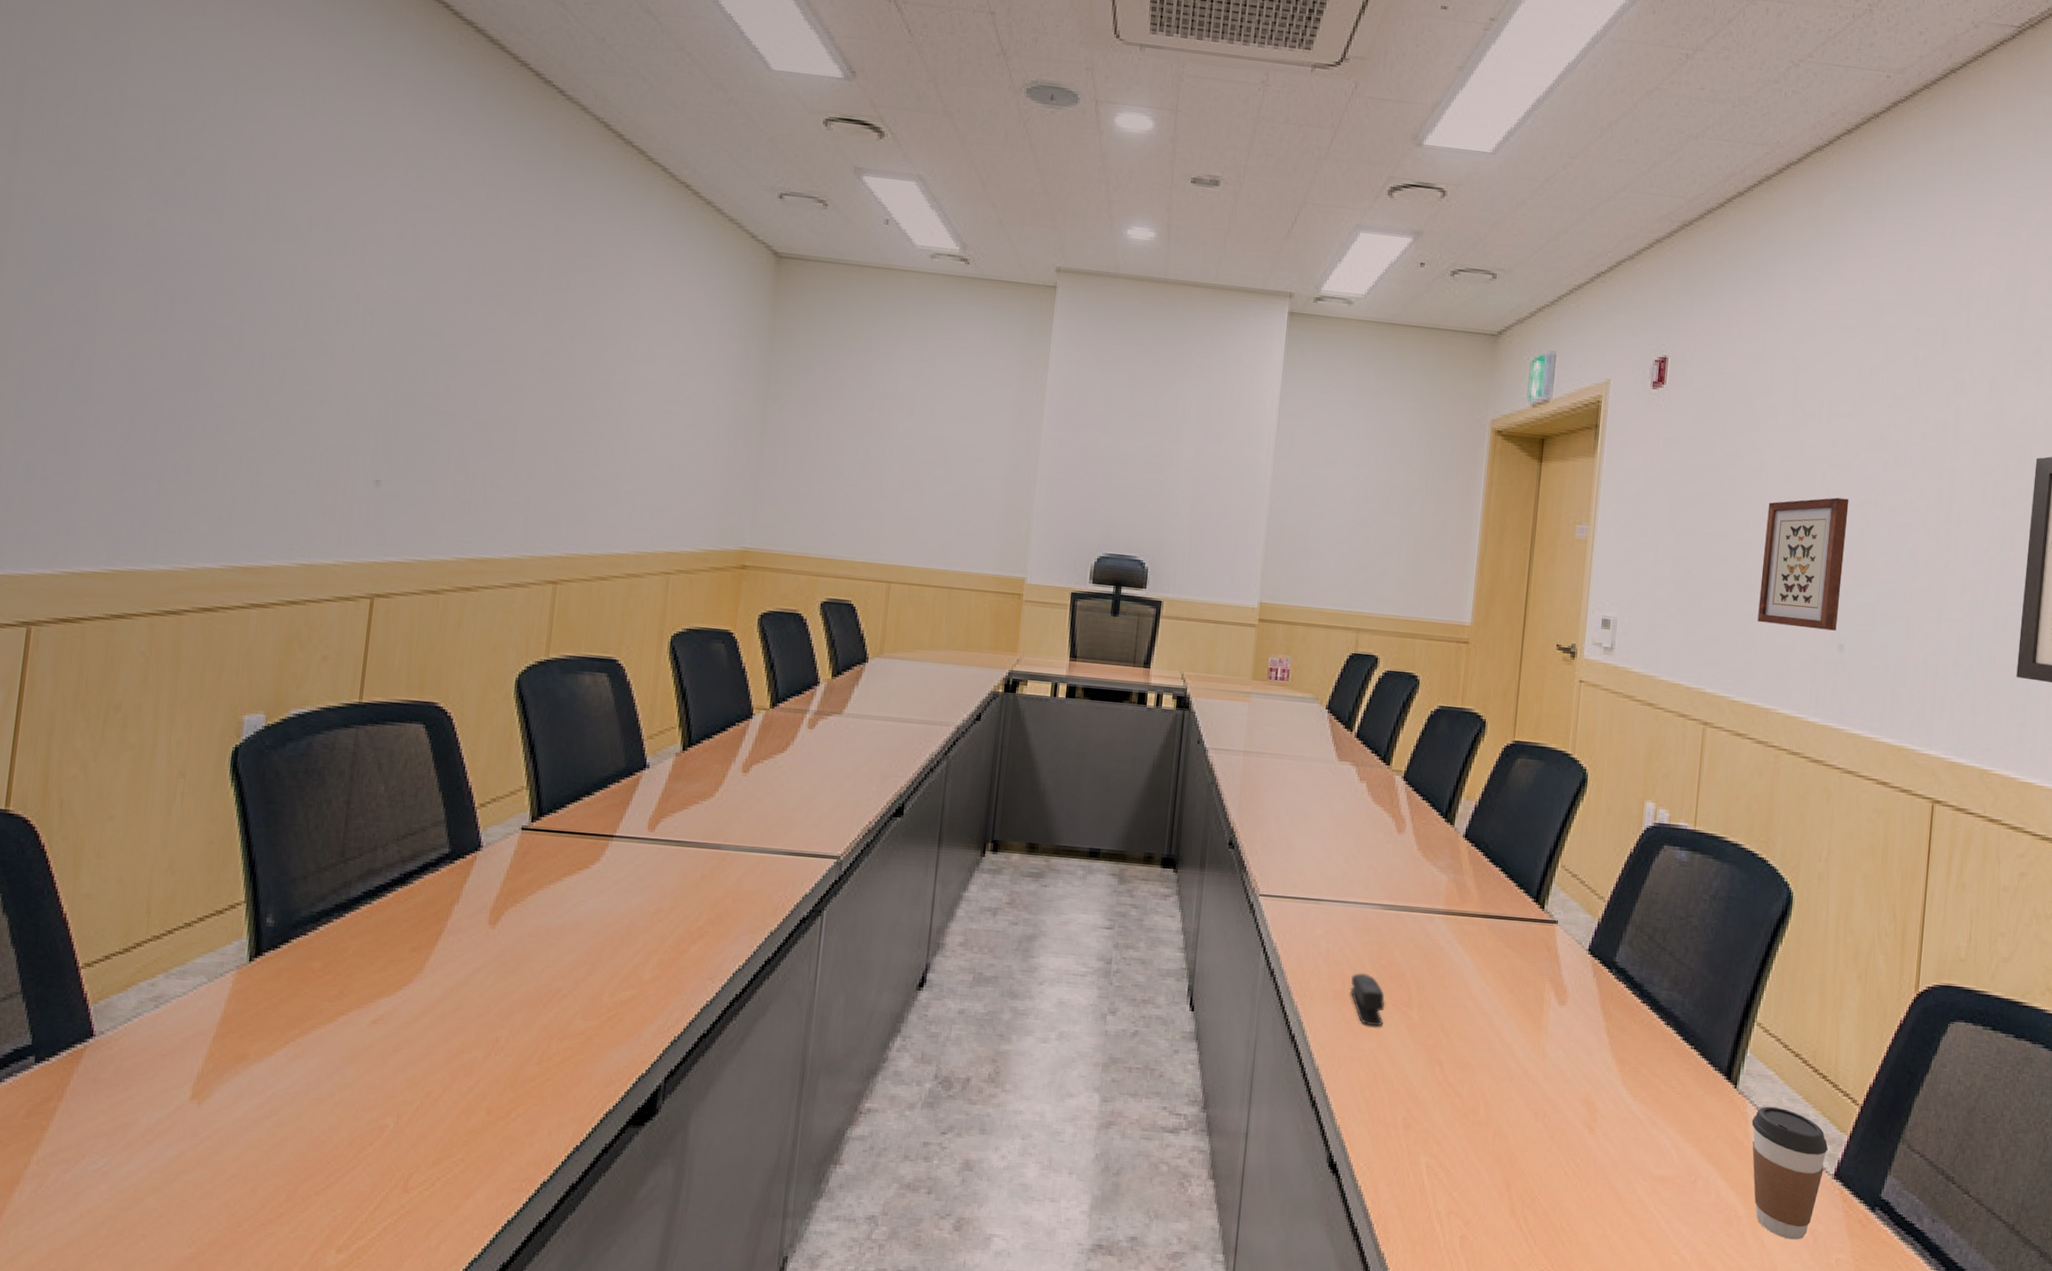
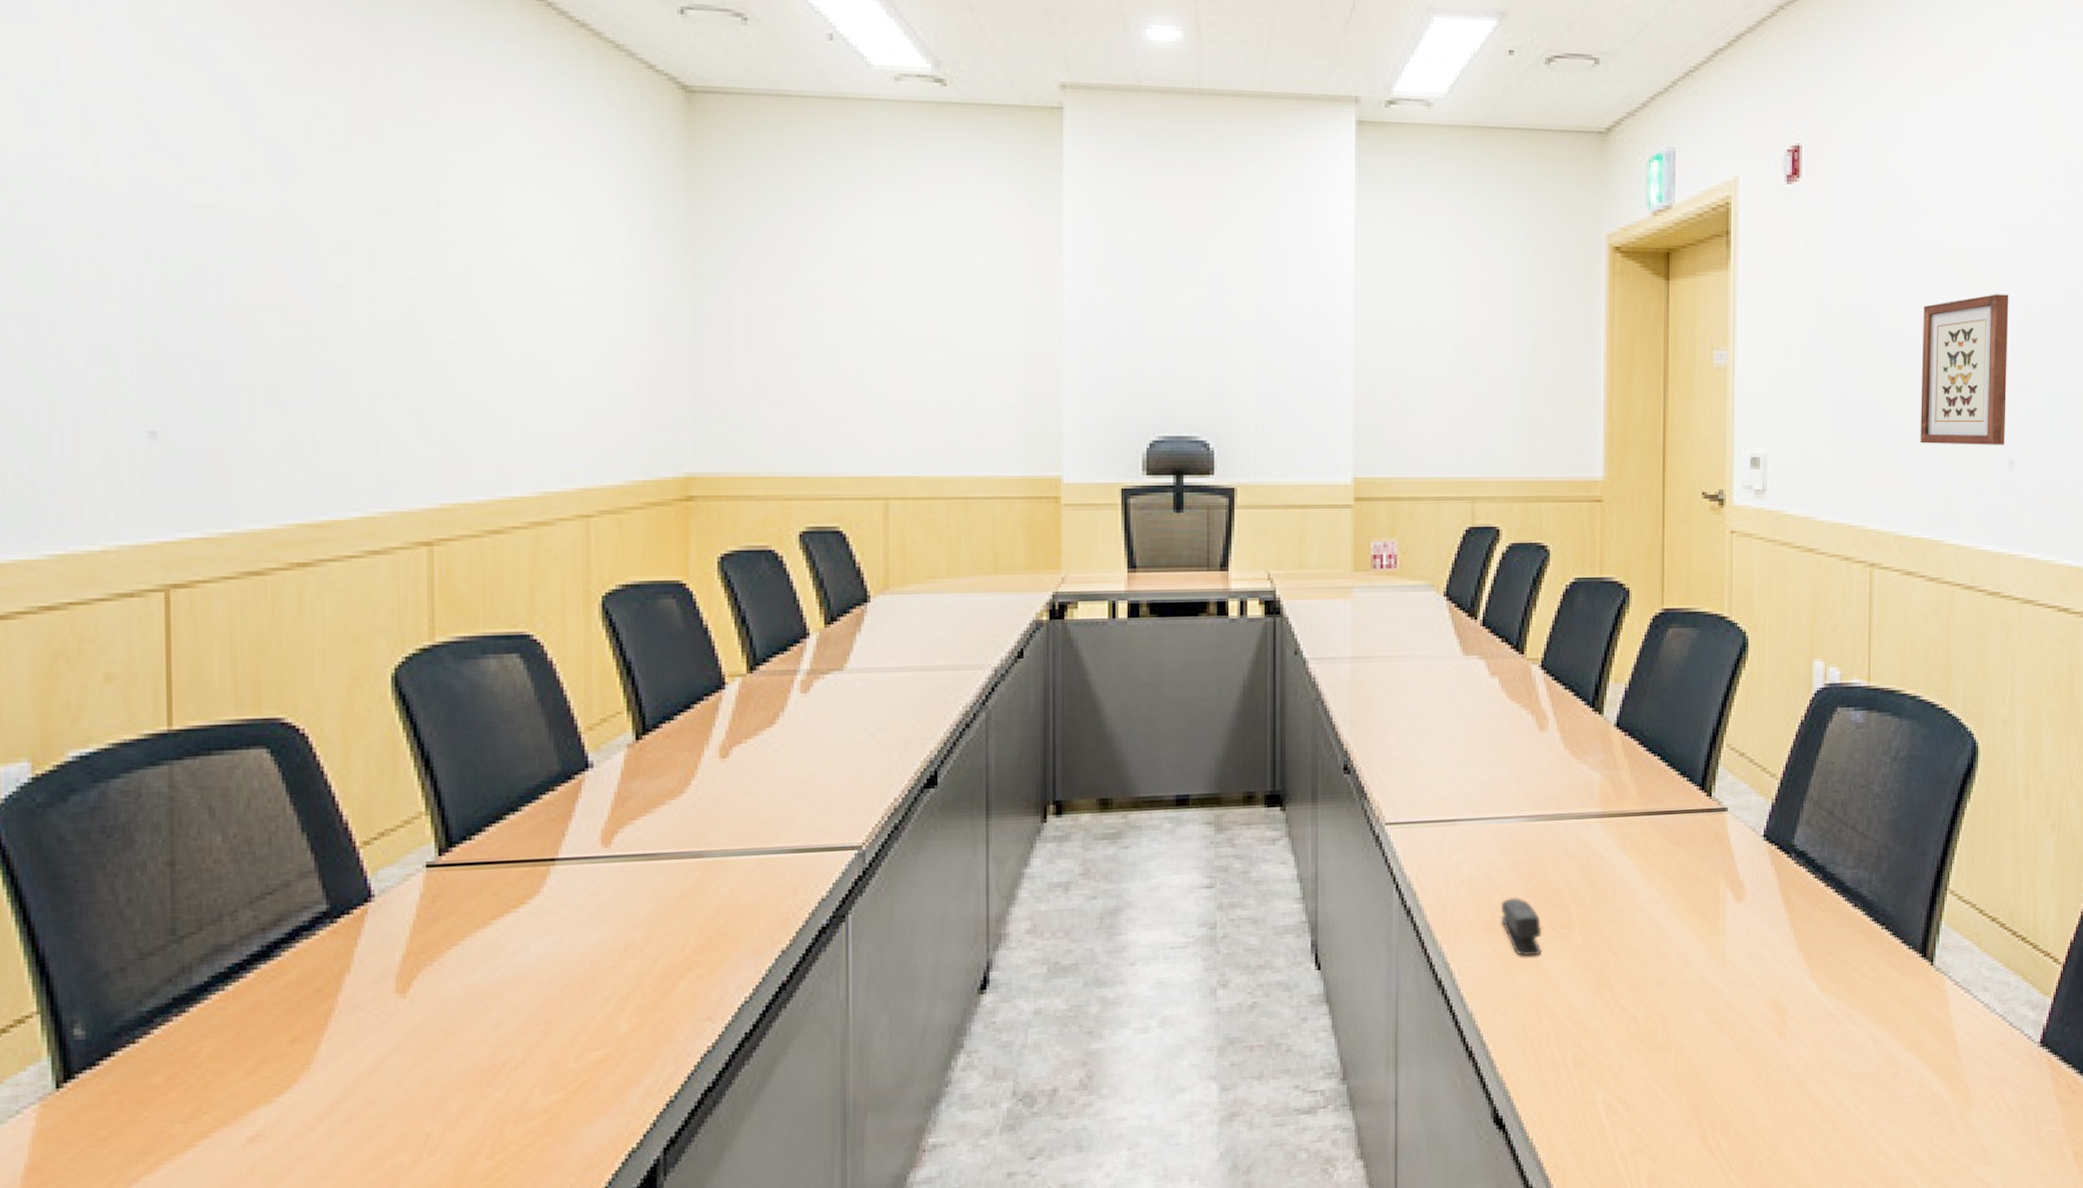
coffee cup: present [1752,1106,1829,1240] -> none [1951,978,2033,1119]

